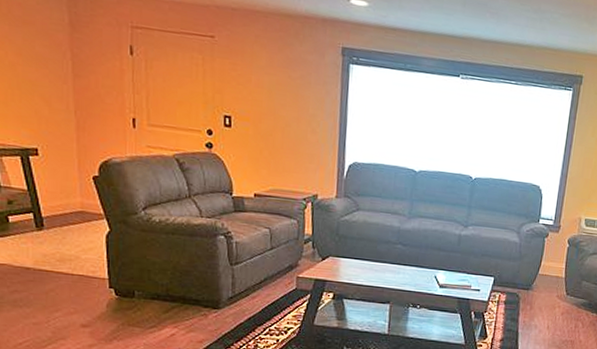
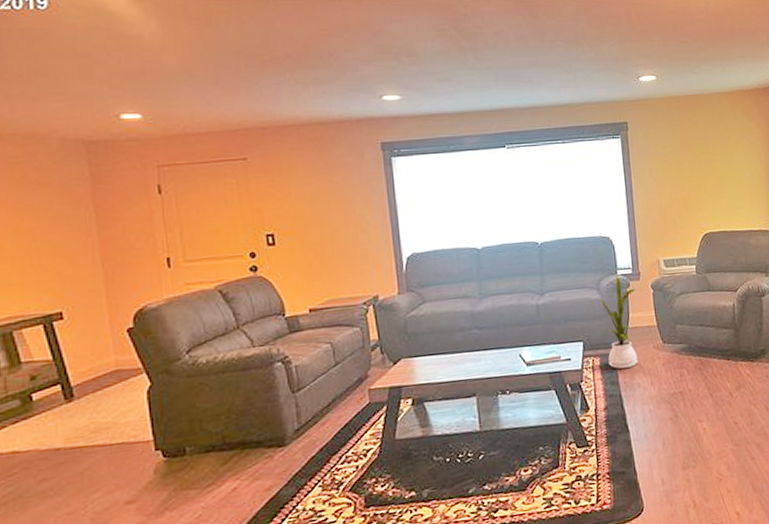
house plant: none [513,223,553,310] -> present [597,275,638,369]

